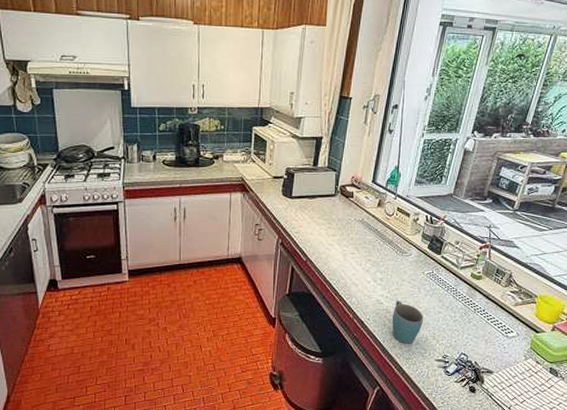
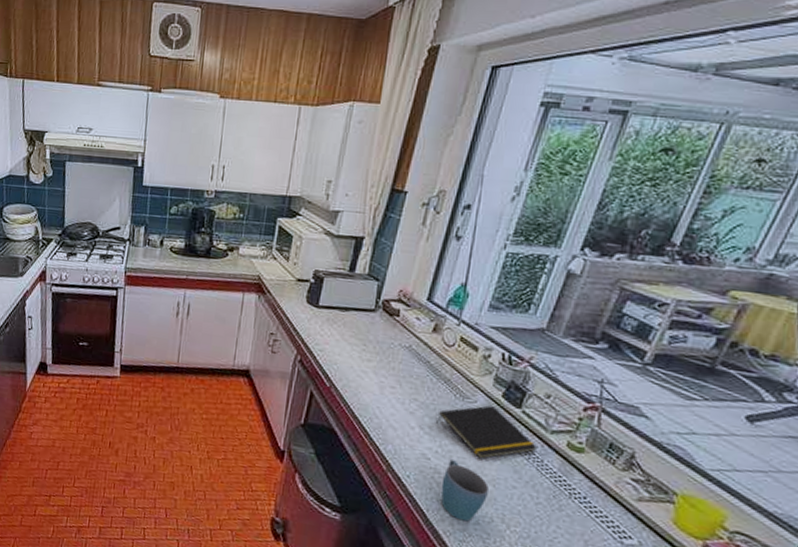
notepad: none [384,256,453,296] -> present [435,405,538,459]

